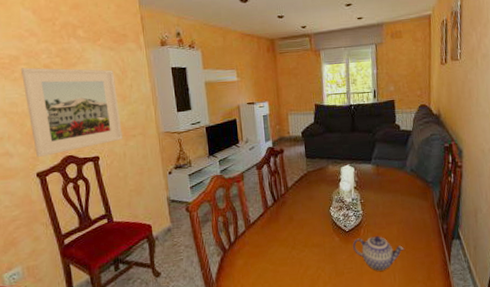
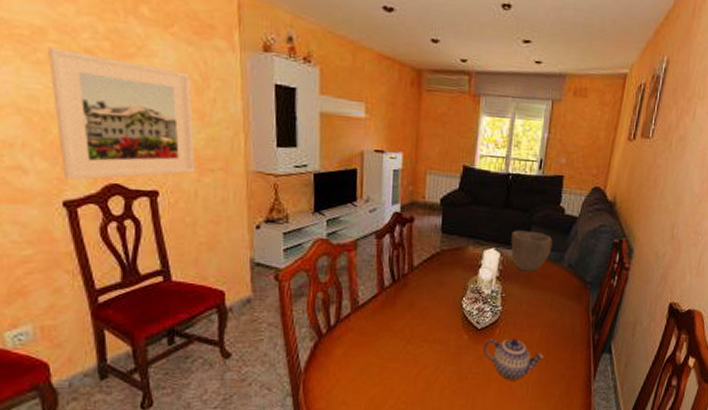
bowl: none [361,147,395,180] -> present [511,230,553,272]

